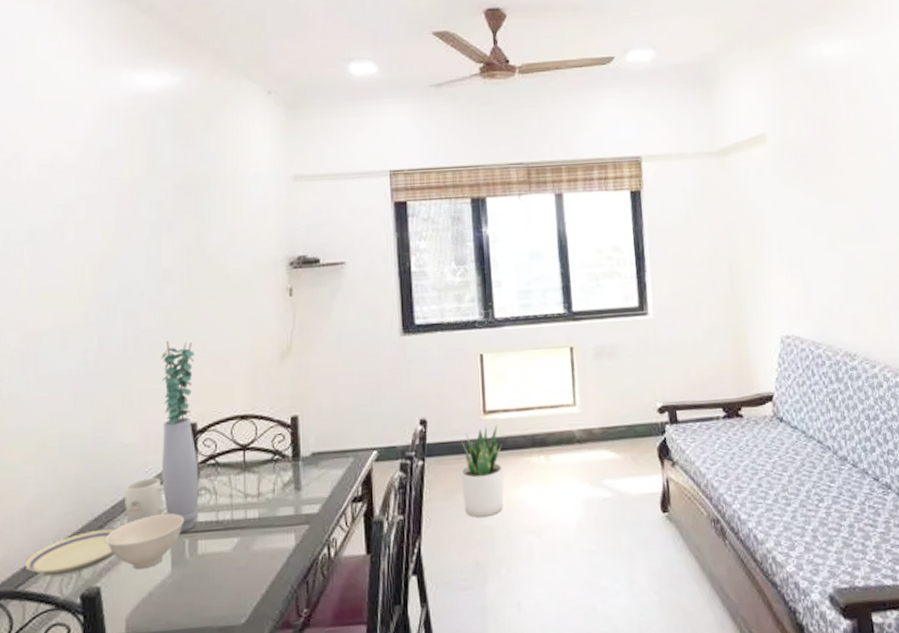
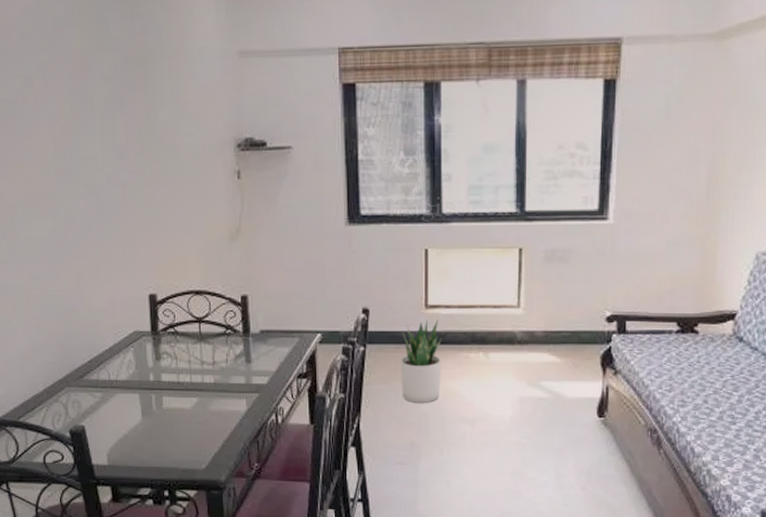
plate: present [24,528,116,576] -> none [22,379,94,413]
bowl: present [105,513,185,570] -> none [85,371,151,415]
mug: present [125,478,168,524] -> none [98,340,136,377]
vase: present [161,340,199,532] -> none [121,215,162,388]

